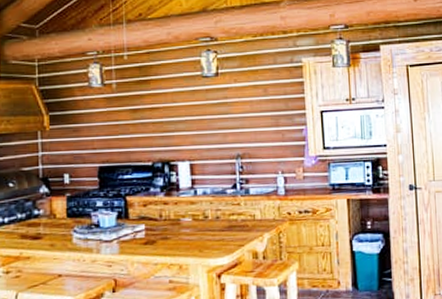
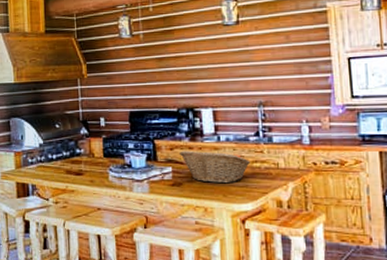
fruit basket: none [154,205,227,239] -> present [180,150,250,184]

